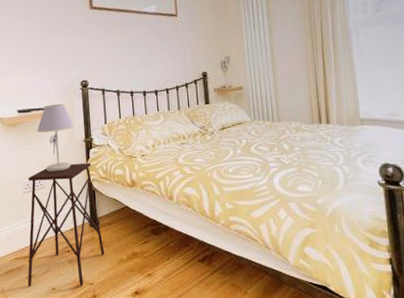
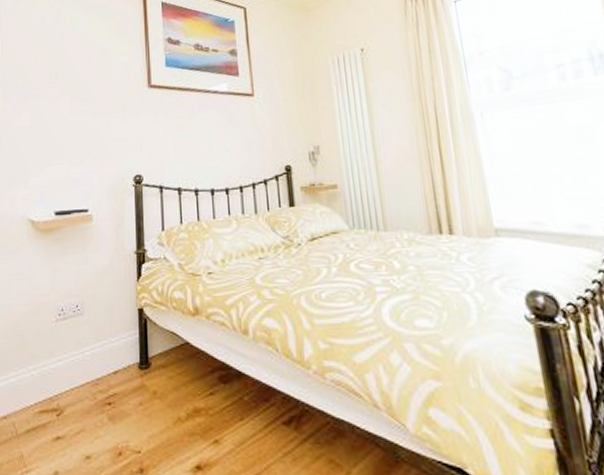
side table: present [27,162,105,286] -> none [54,281,157,455]
table lamp: present [37,104,74,172] -> none [77,205,124,294]

